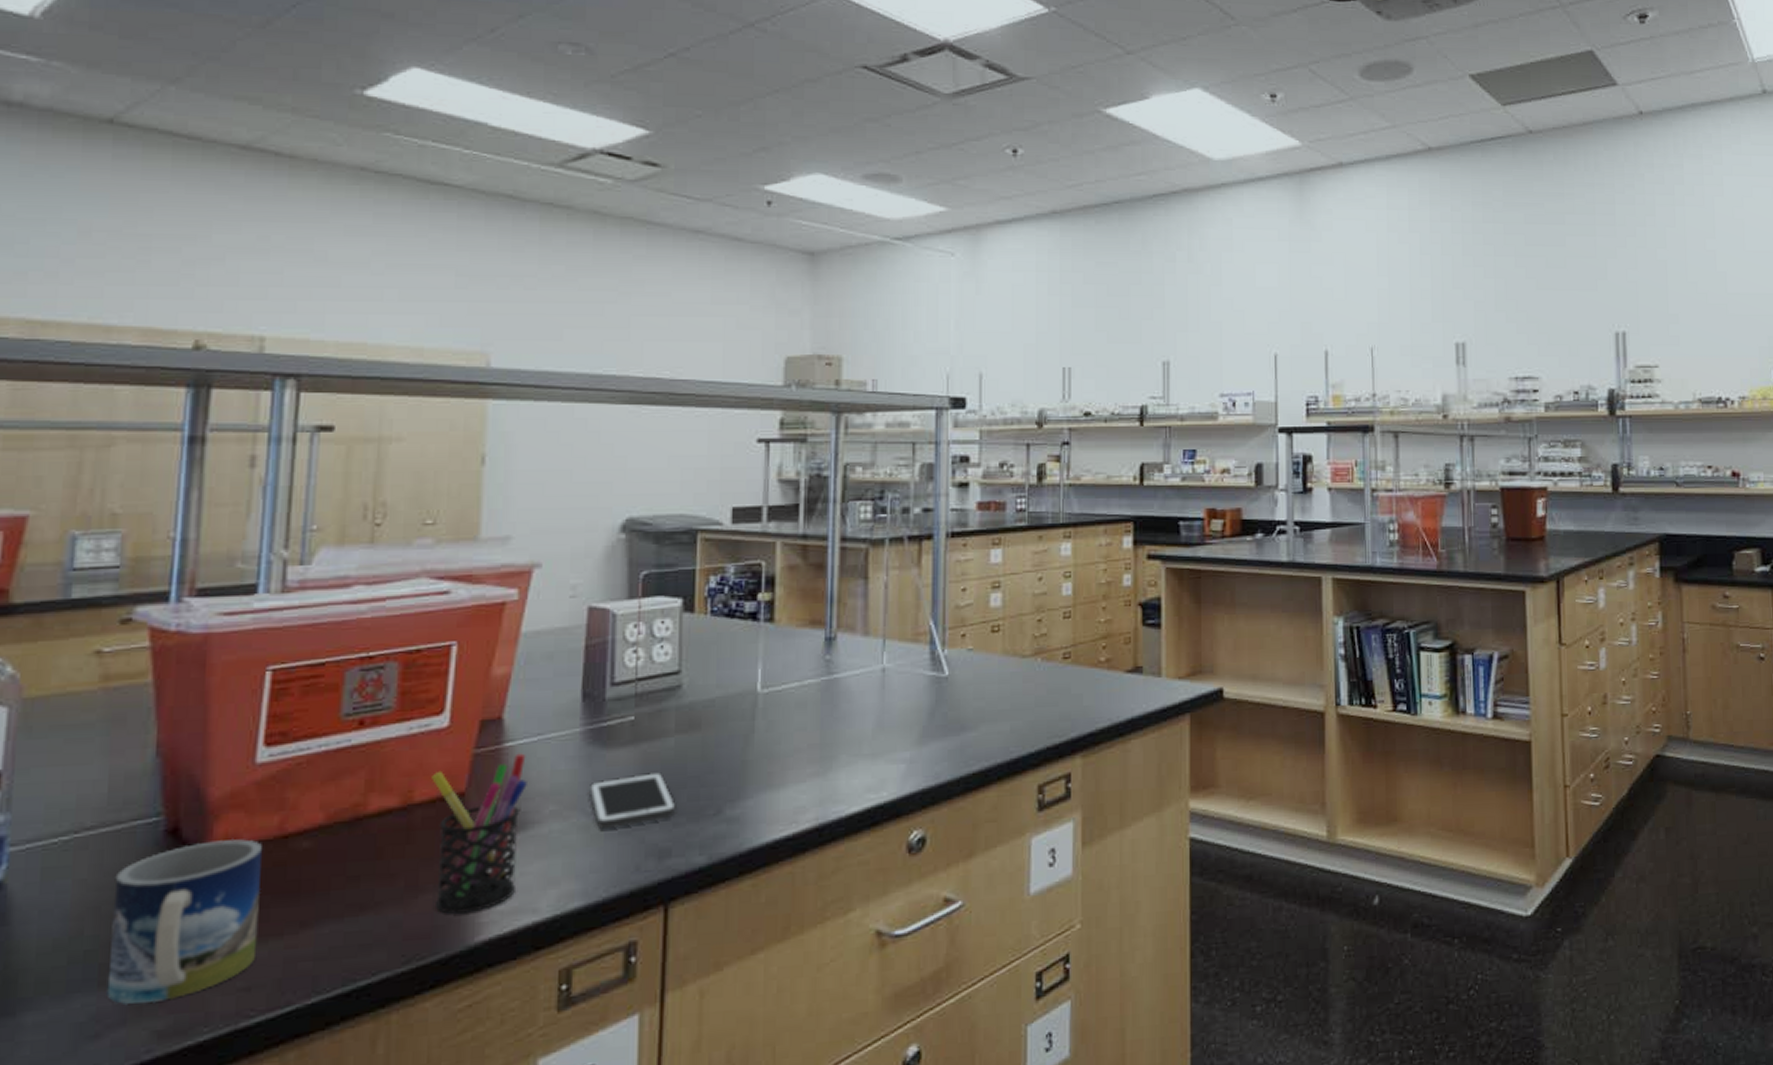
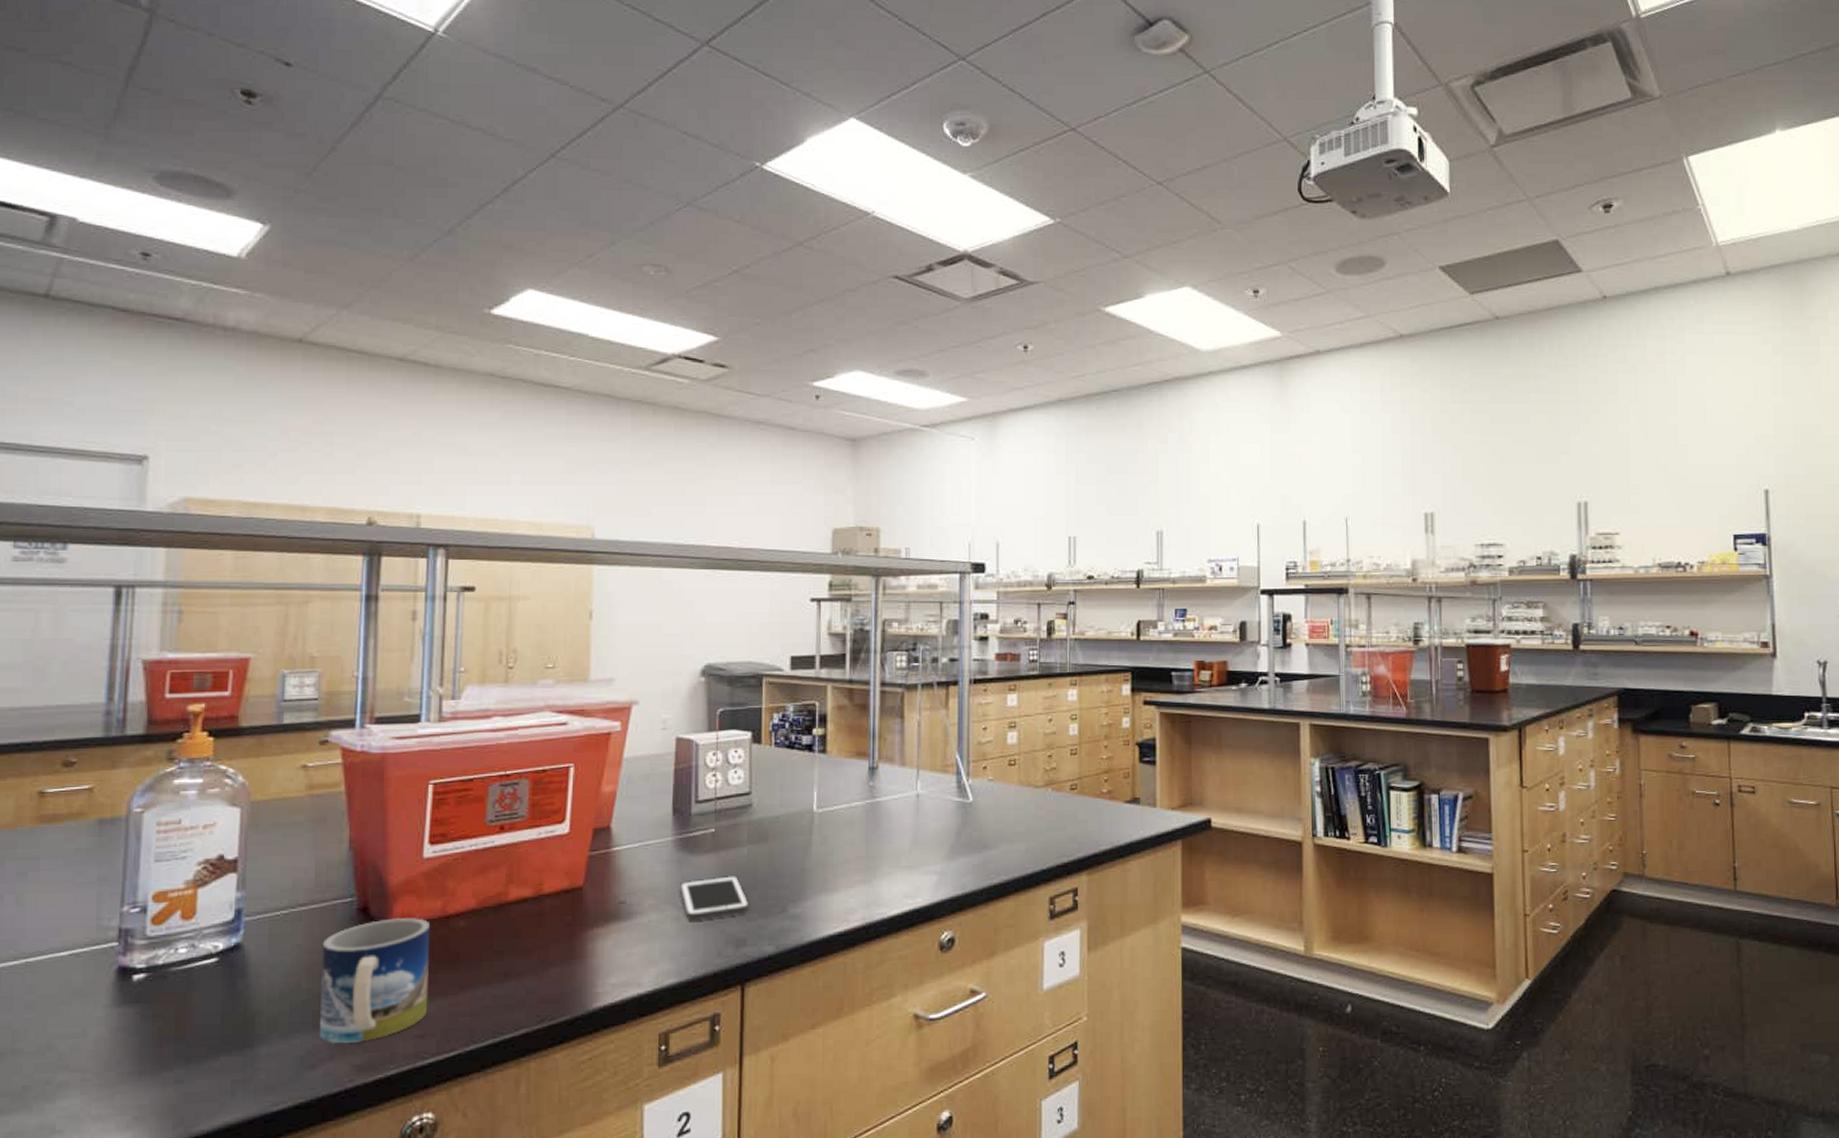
pen holder: present [431,753,527,914] -> none [557,856,631,984]

